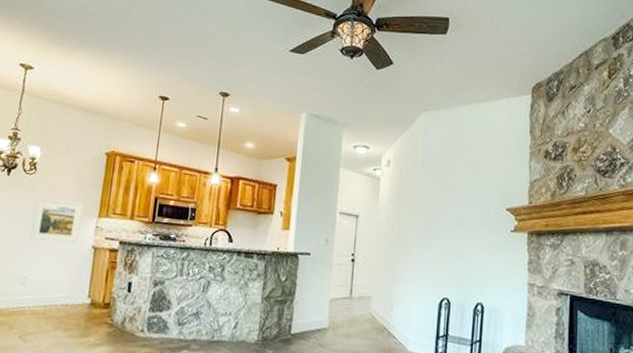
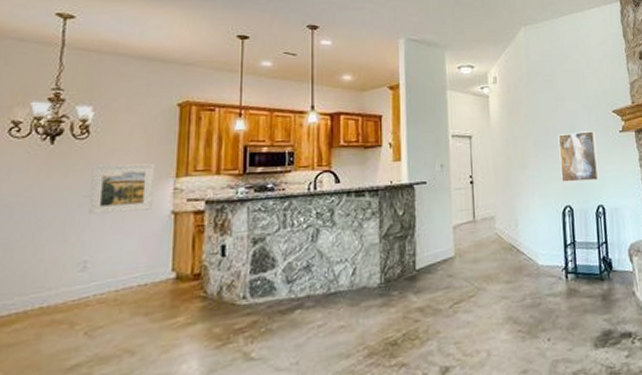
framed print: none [442,225,484,279] -> present [558,131,599,183]

